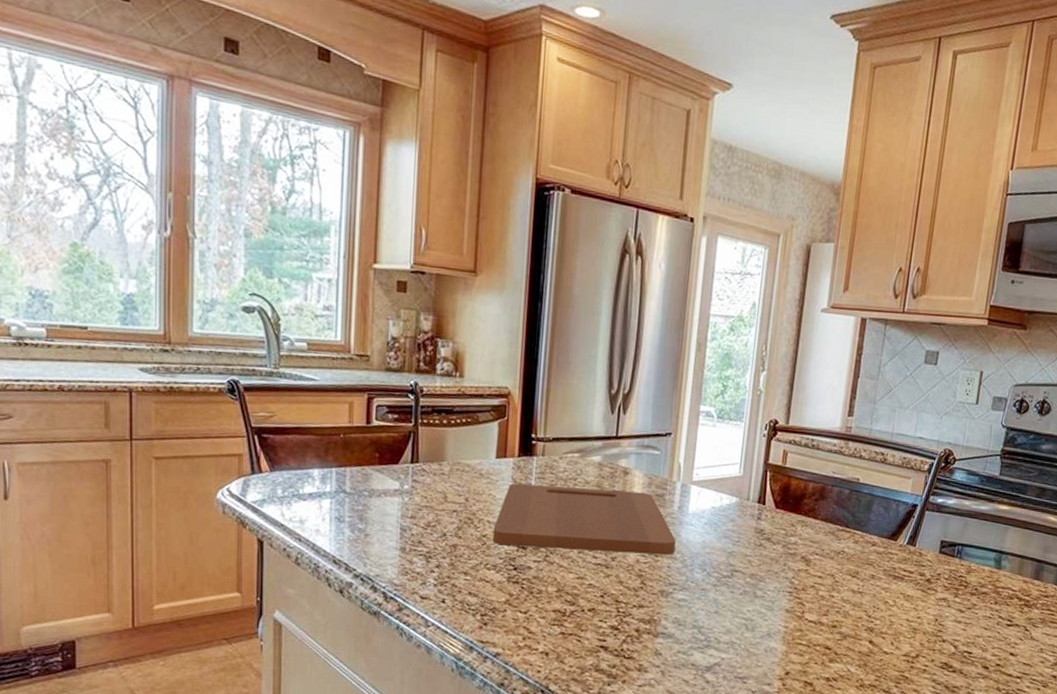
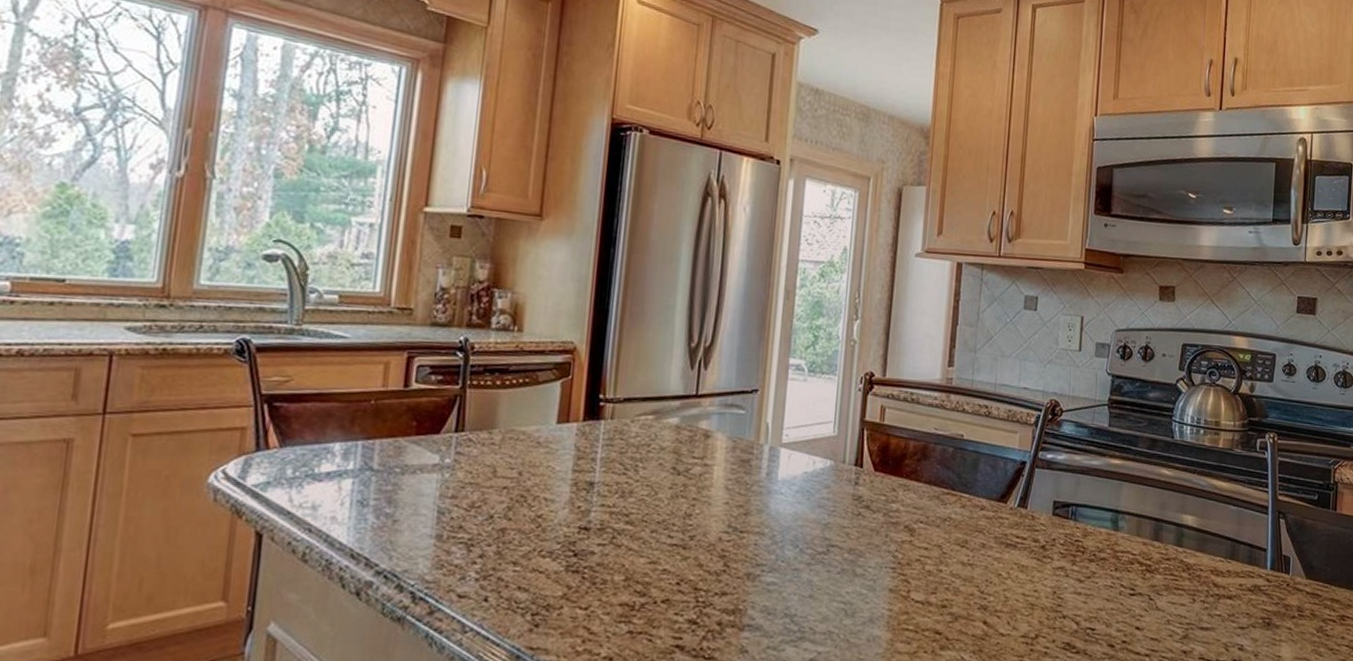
cutting board: present [492,483,676,555] -> none [549,453,764,531]

